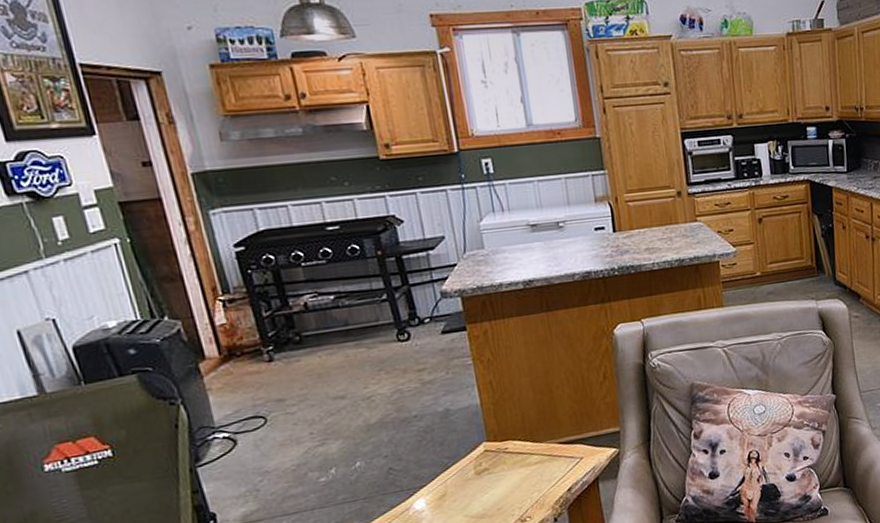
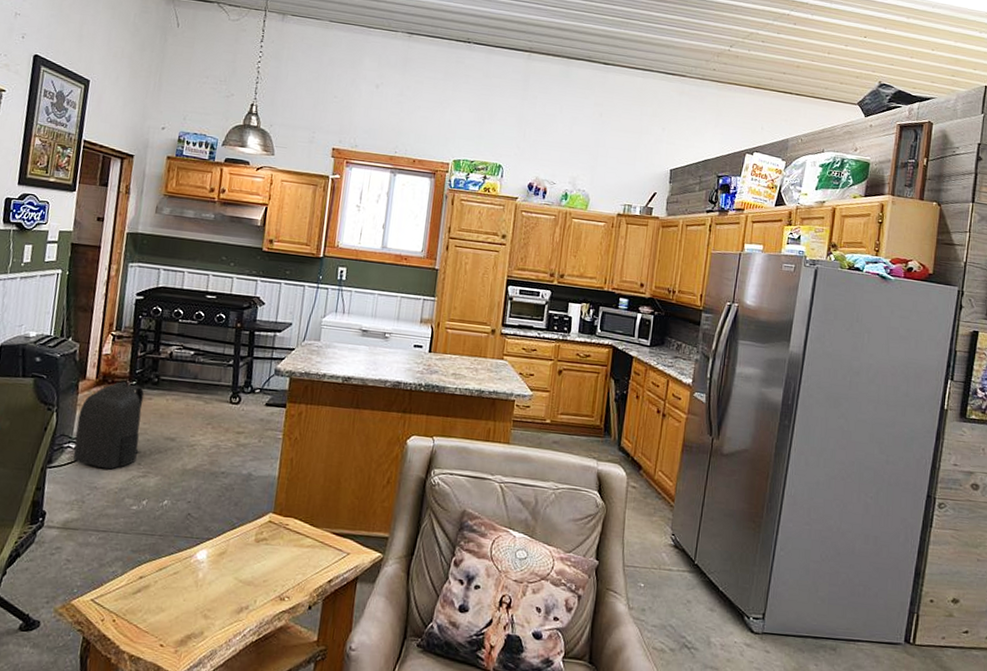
backpack: none [212,350,309,452] -> present [73,381,144,470]

